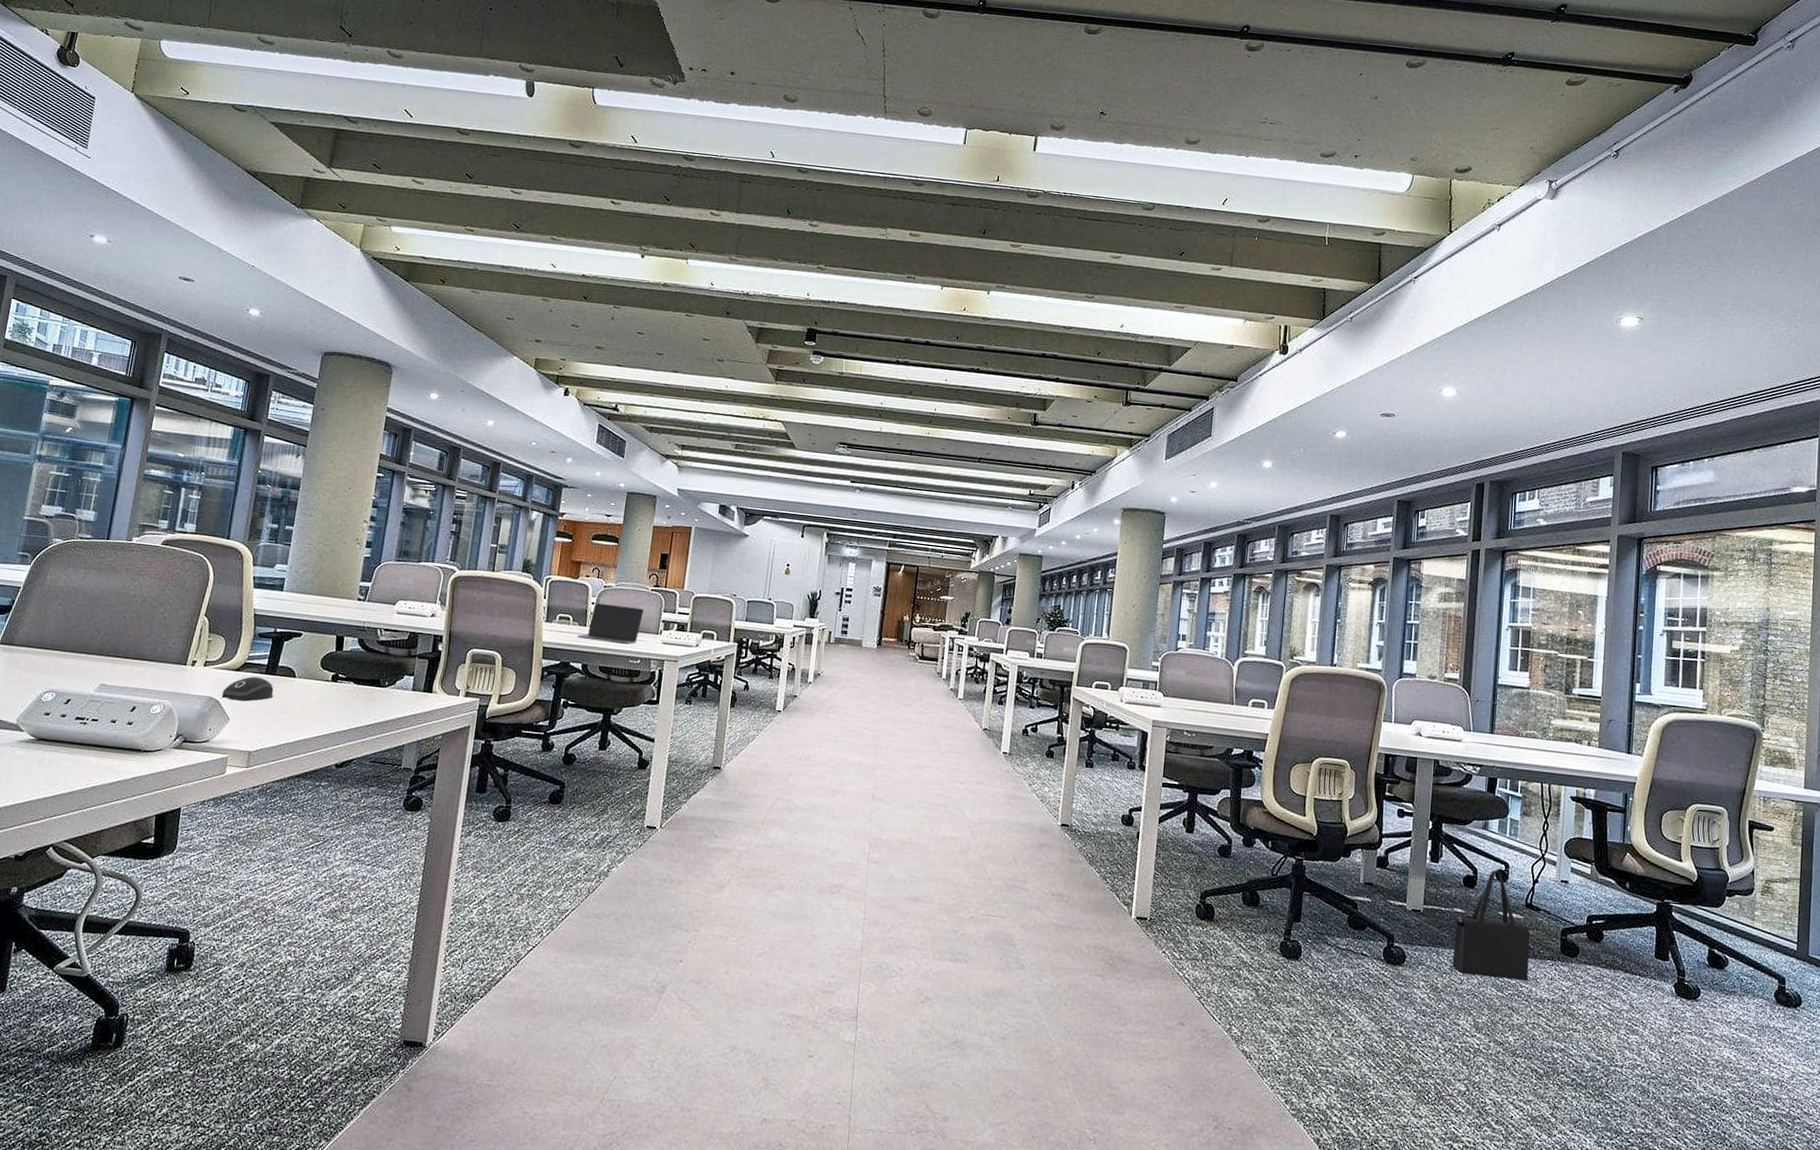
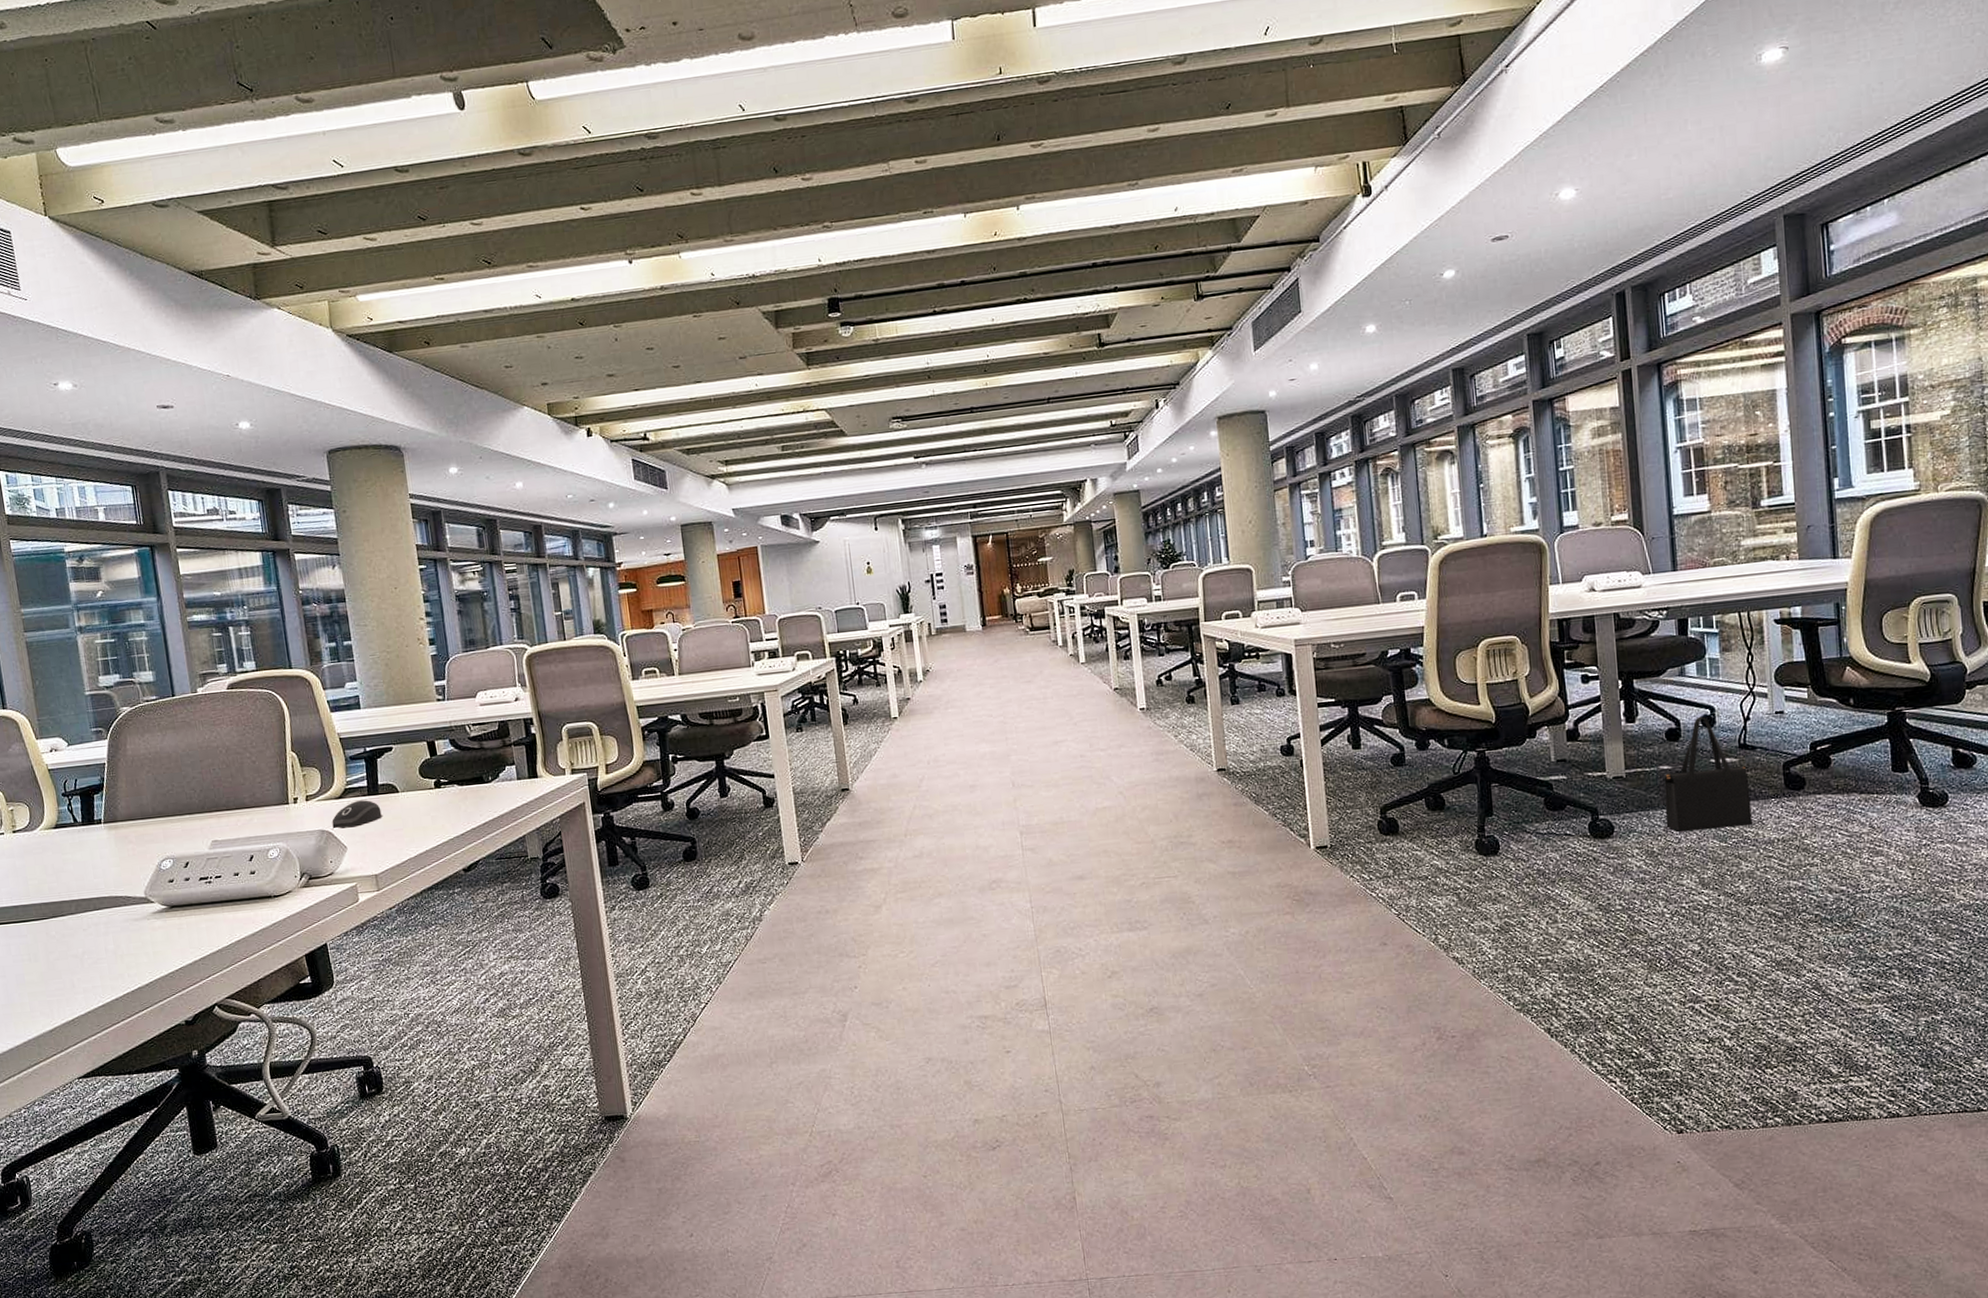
laptop: present [576,603,644,645] -> none [667,644,731,690]

